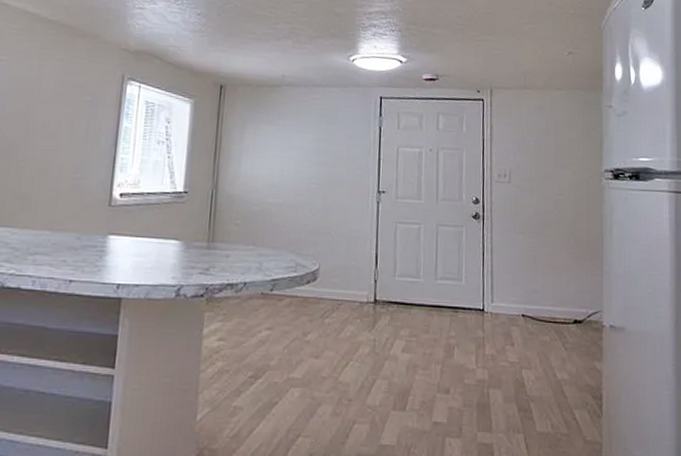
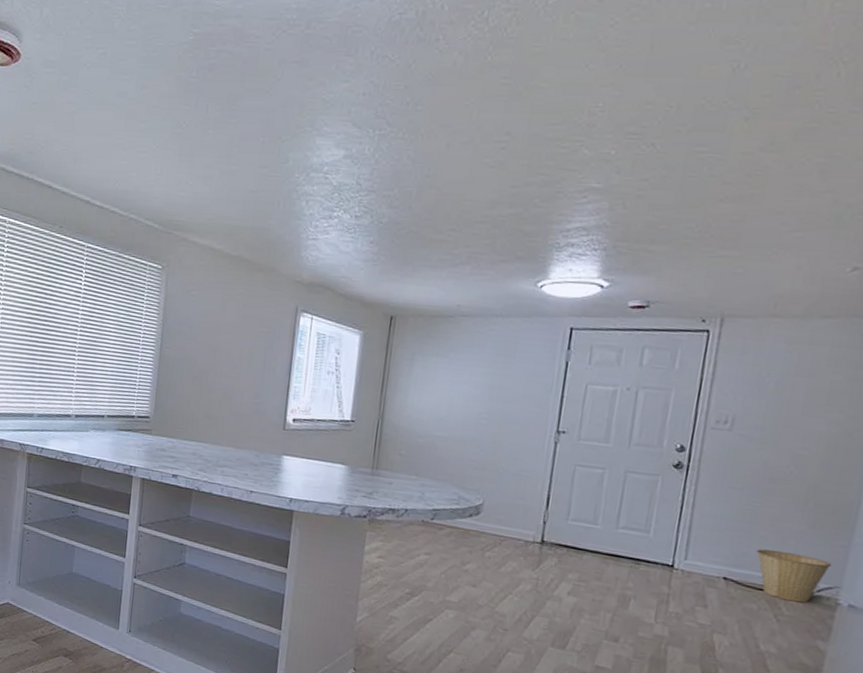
basket: none [542,285,593,329] -> present [756,549,831,603]

